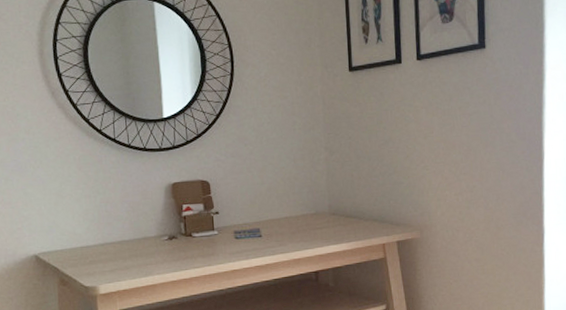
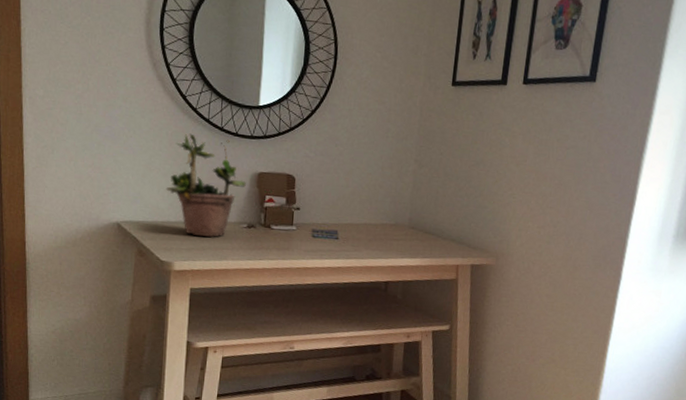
potted plant: none [80,155,161,256] -> present [166,133,246,238]

